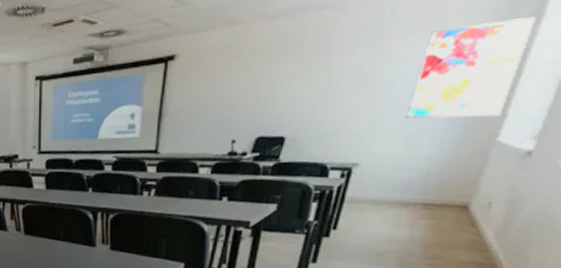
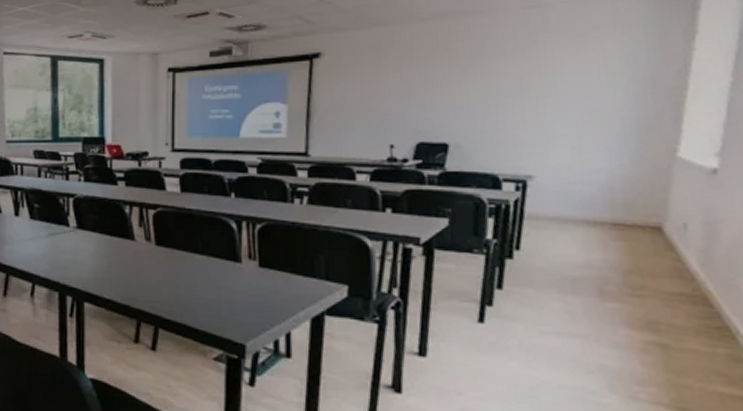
wall art: present [406,17,536,120] -> none [575,33,690,131]

